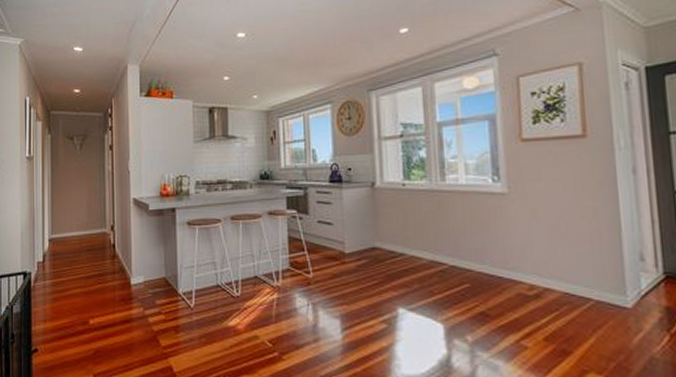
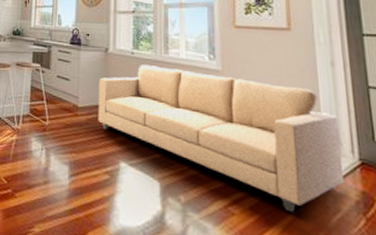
sofa: none [366,196,648,339] -> present [98,65,345,213]

